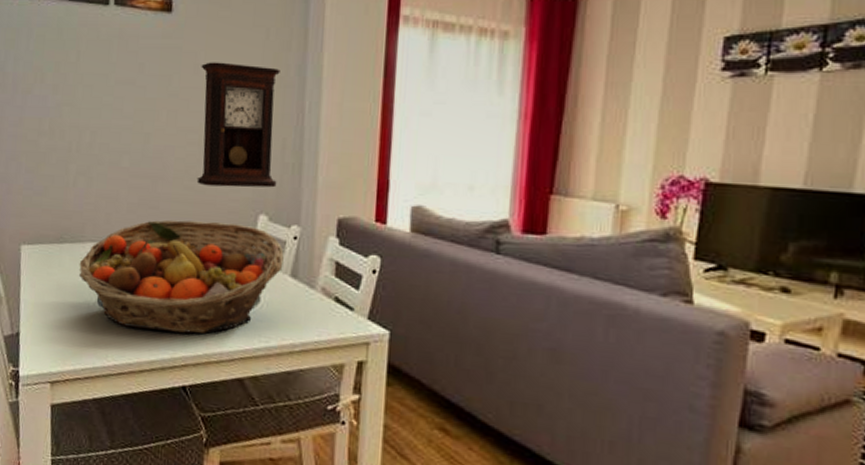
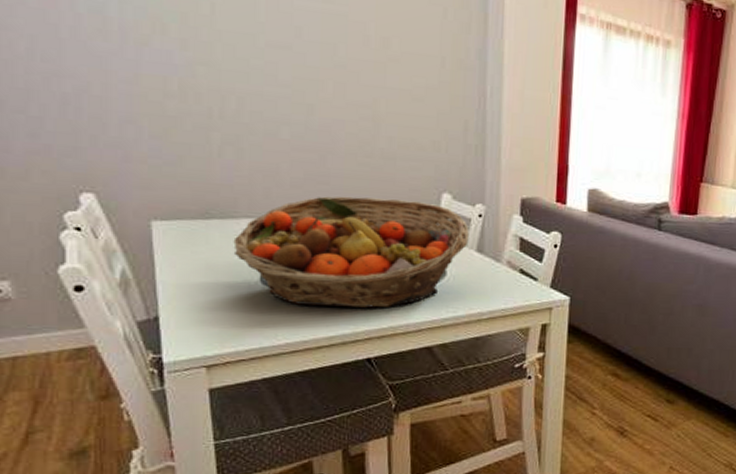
pendulum clock: present [196,62,280,188] -> none [371,34,460,168]

